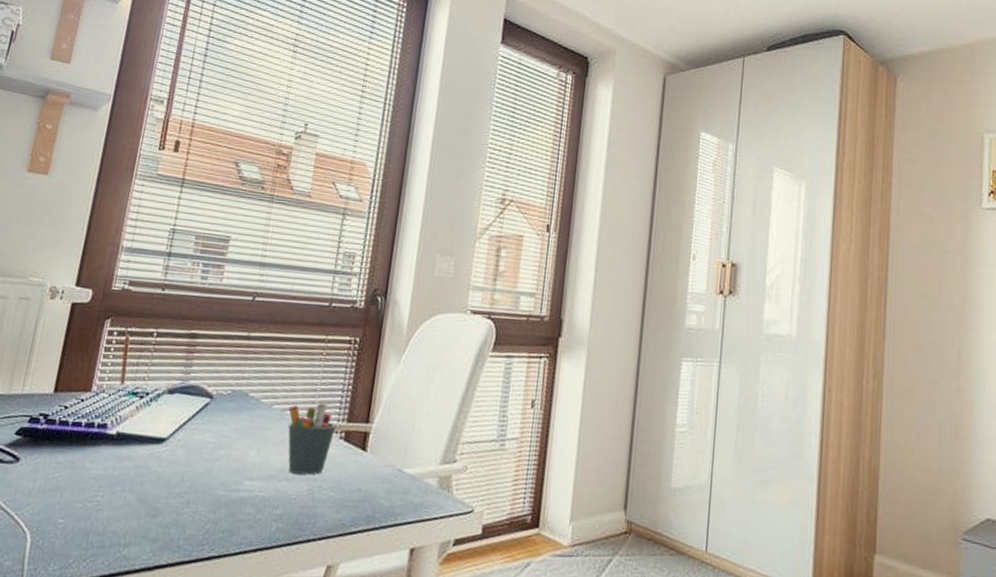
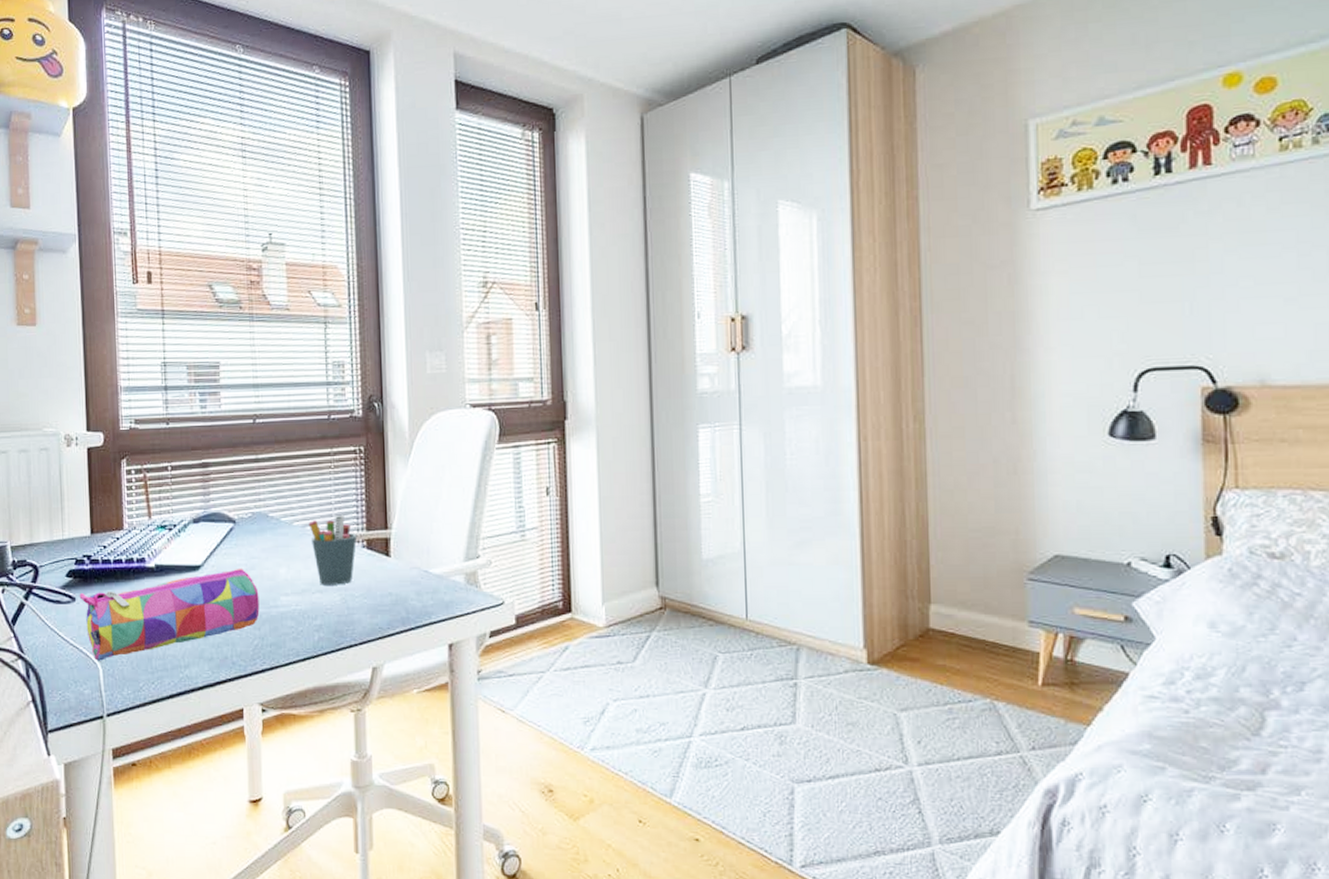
pencil case: none [23,445,223,530] -> present [79,568,260,661]

